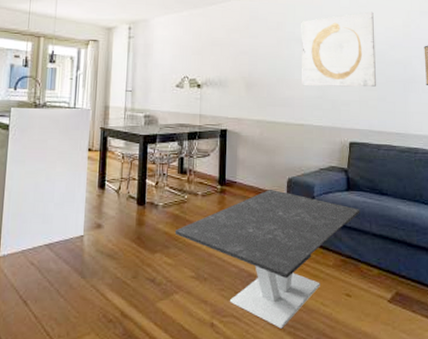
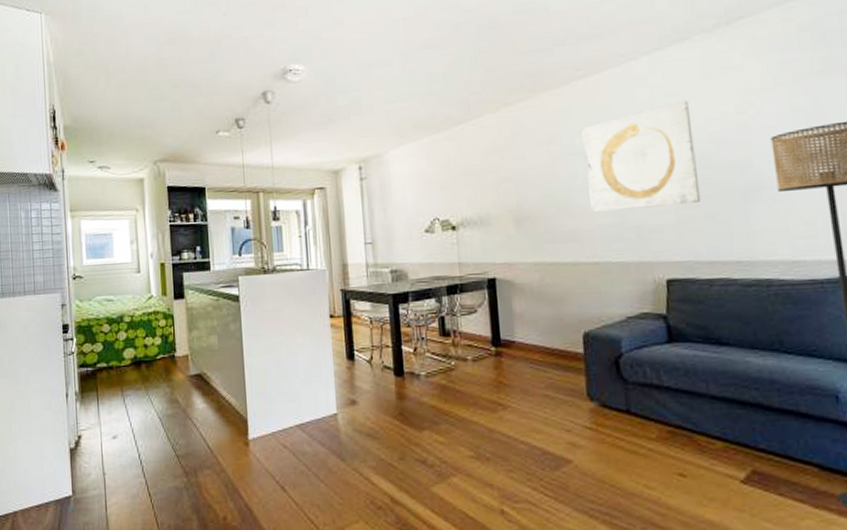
coffee table: present [174,188,360,329] -> none [443,347,690,516]

